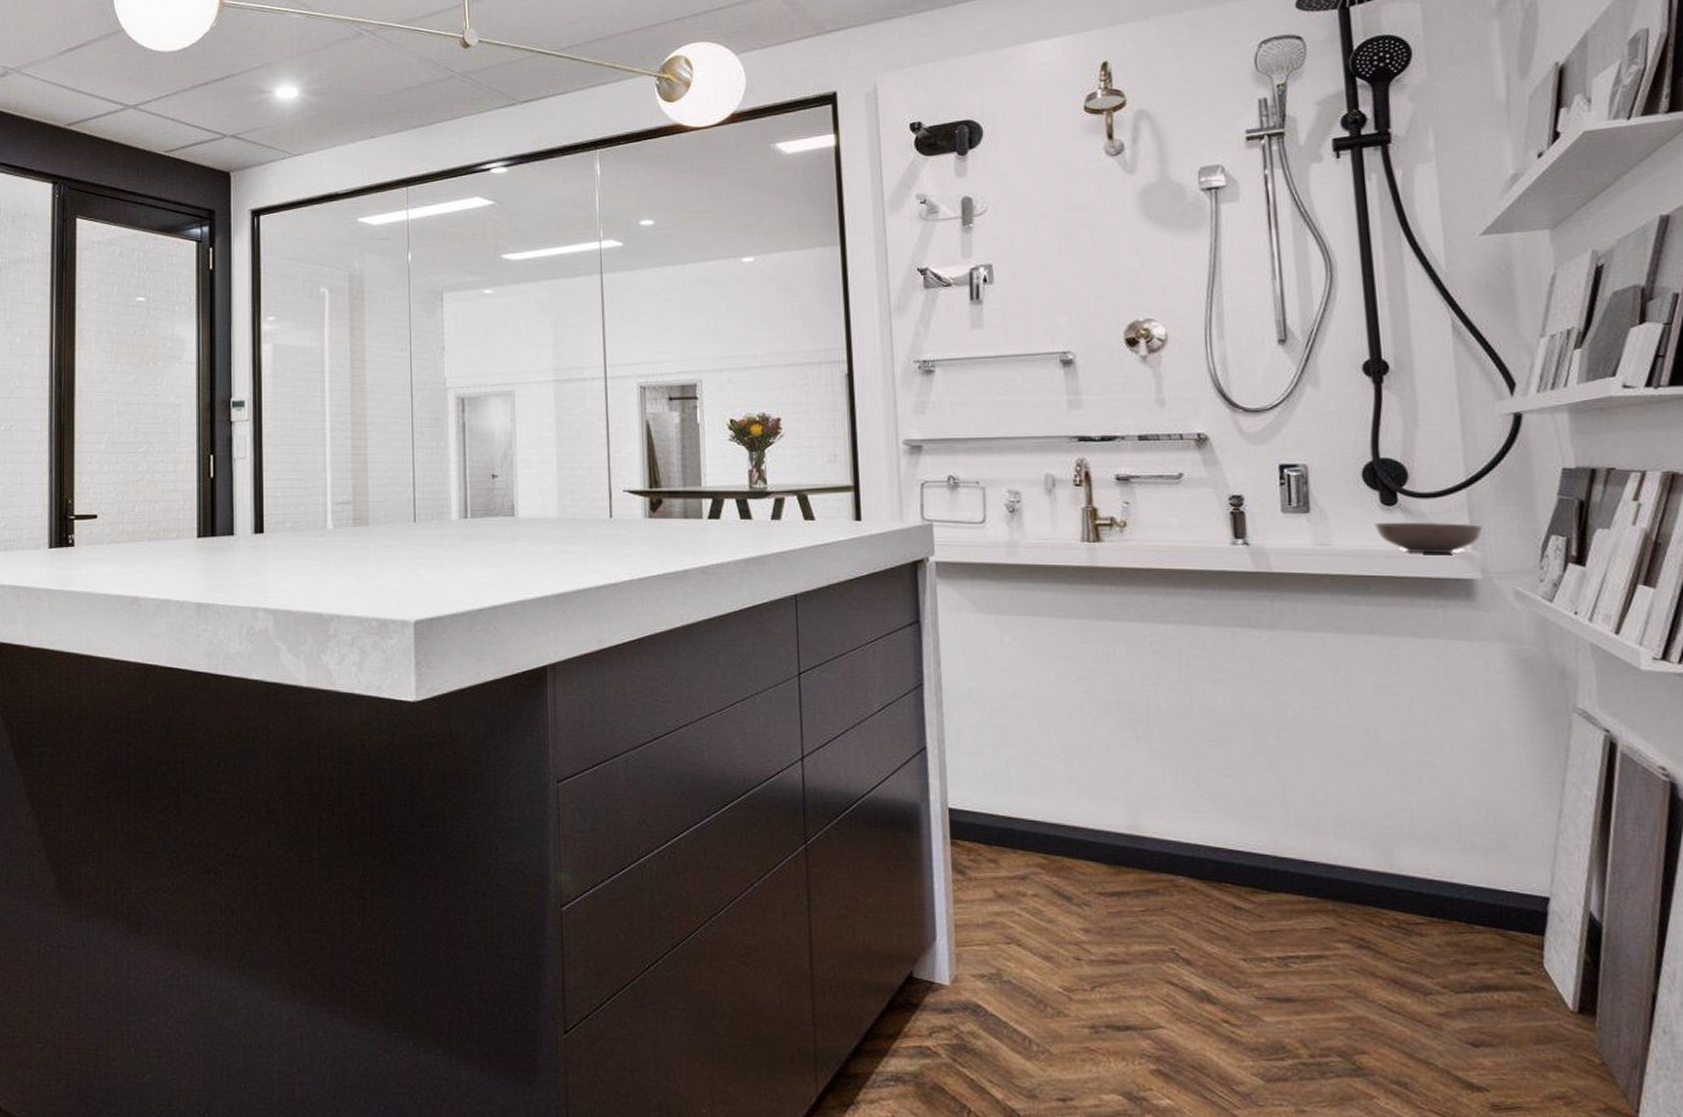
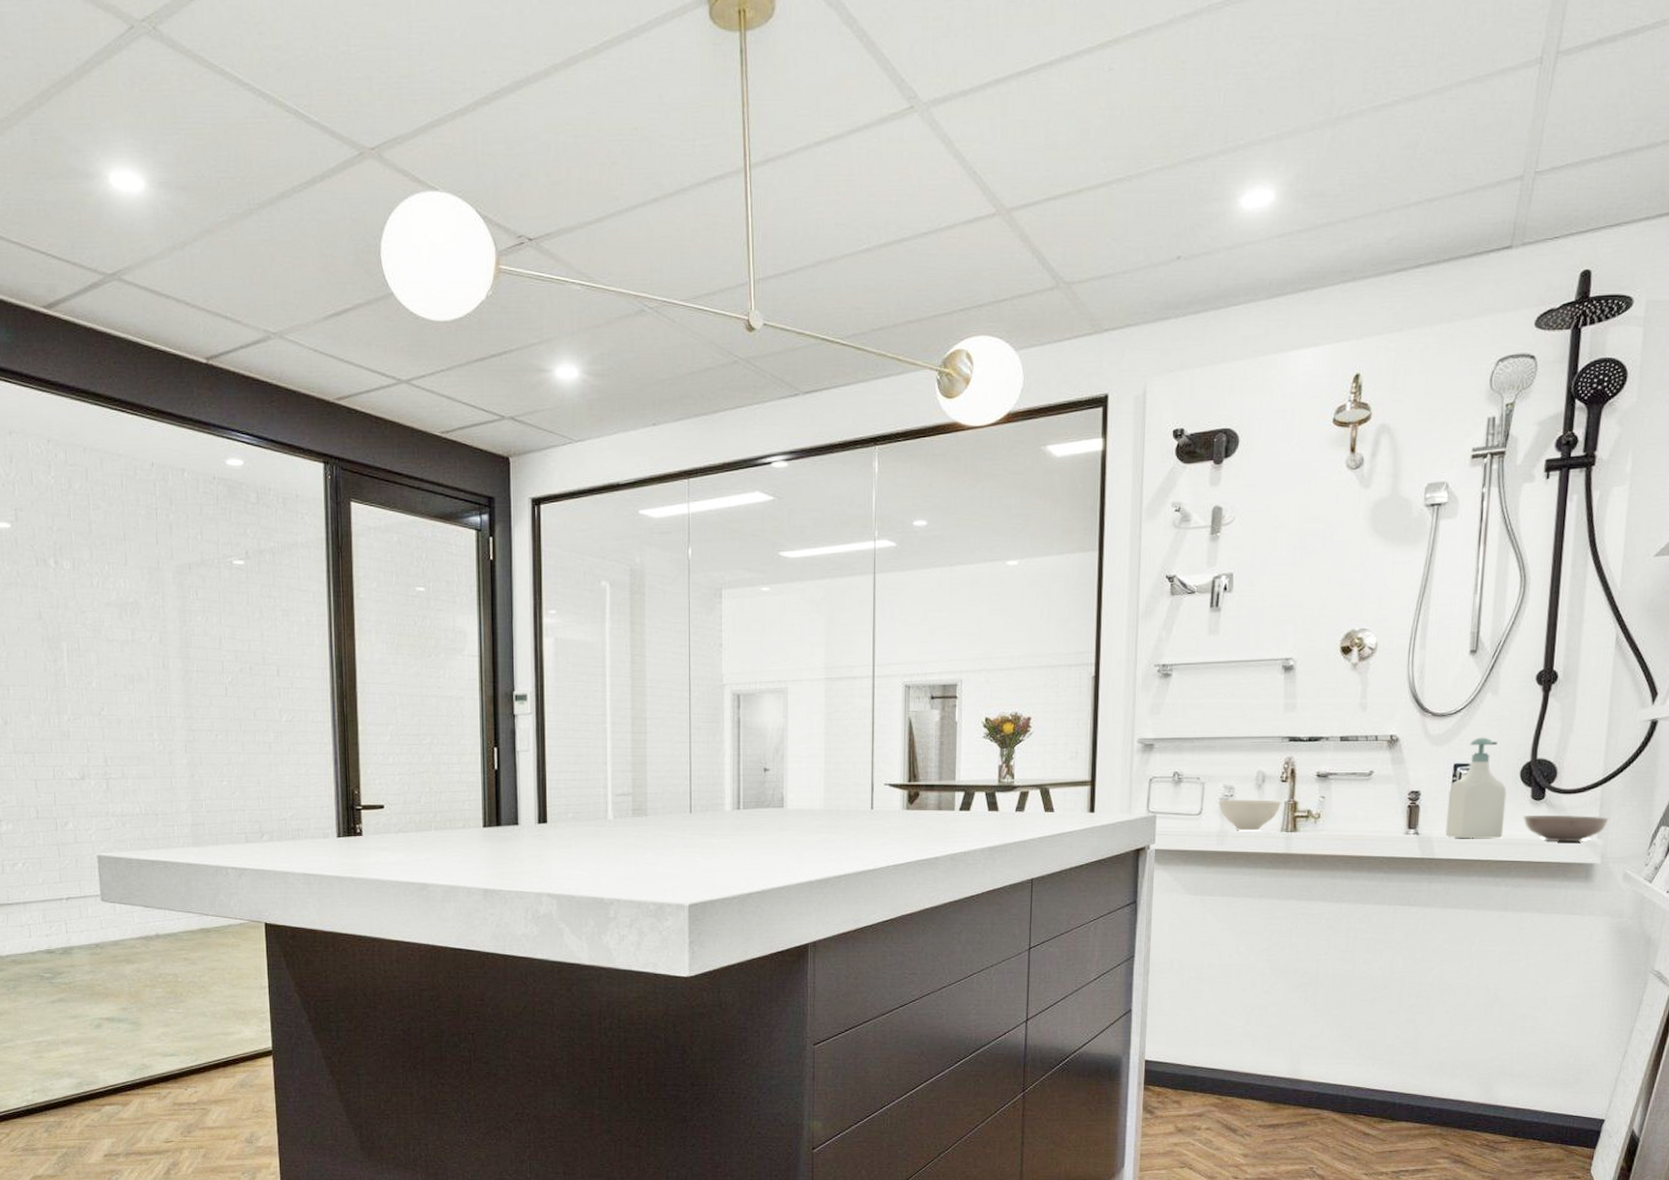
bowl: none [1002,506,1079,541] -> present [1217,799,1282,831]
soap bottle: none [1278,435,1353,550] -> present [1445,737,1507,839]

